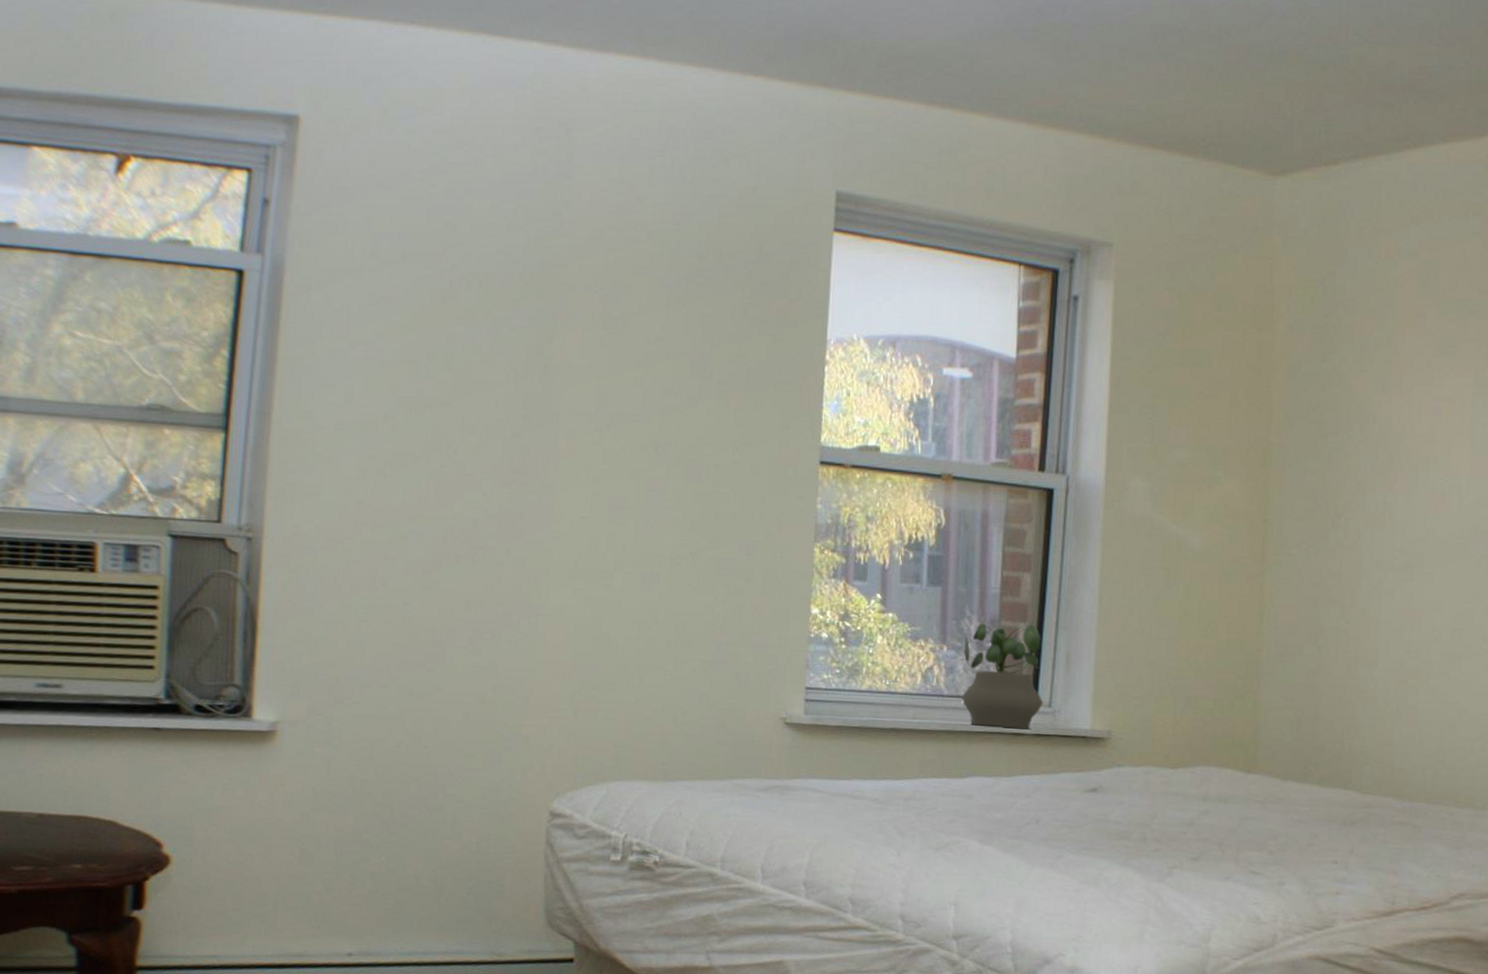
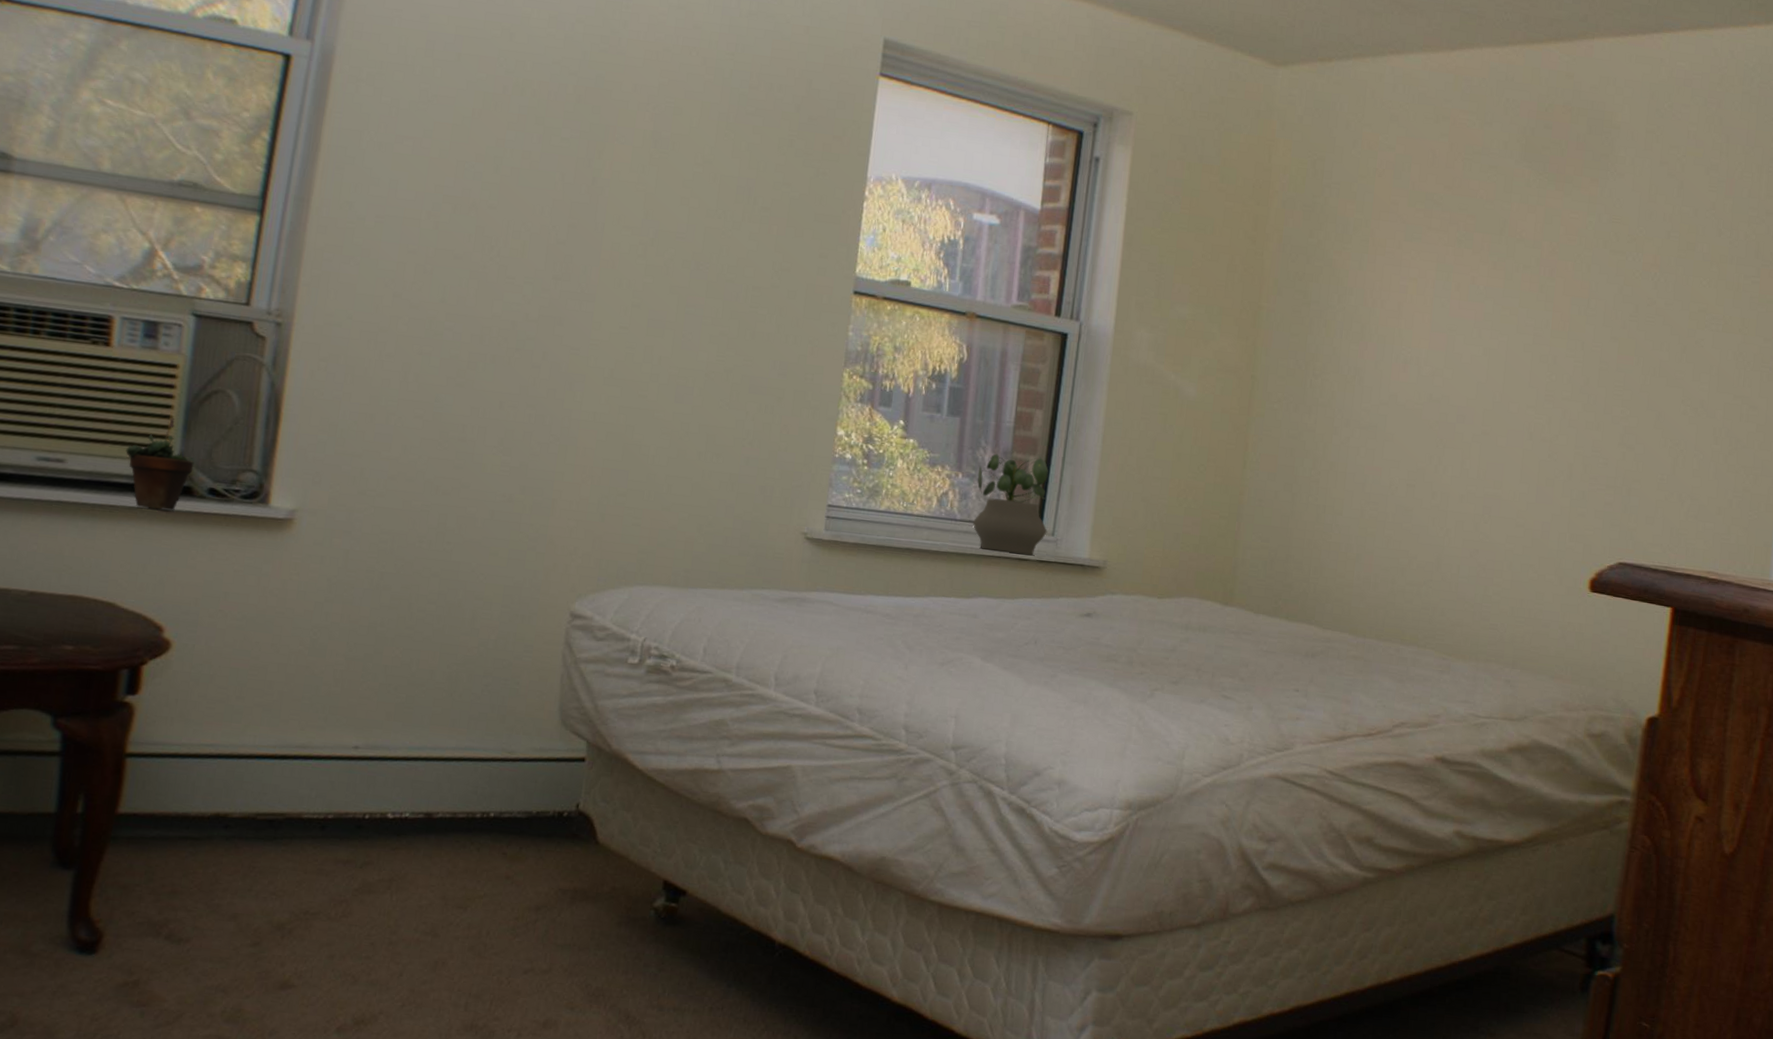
succulent plant: none [116,637,180,729] -> present [126,417,194,511]

